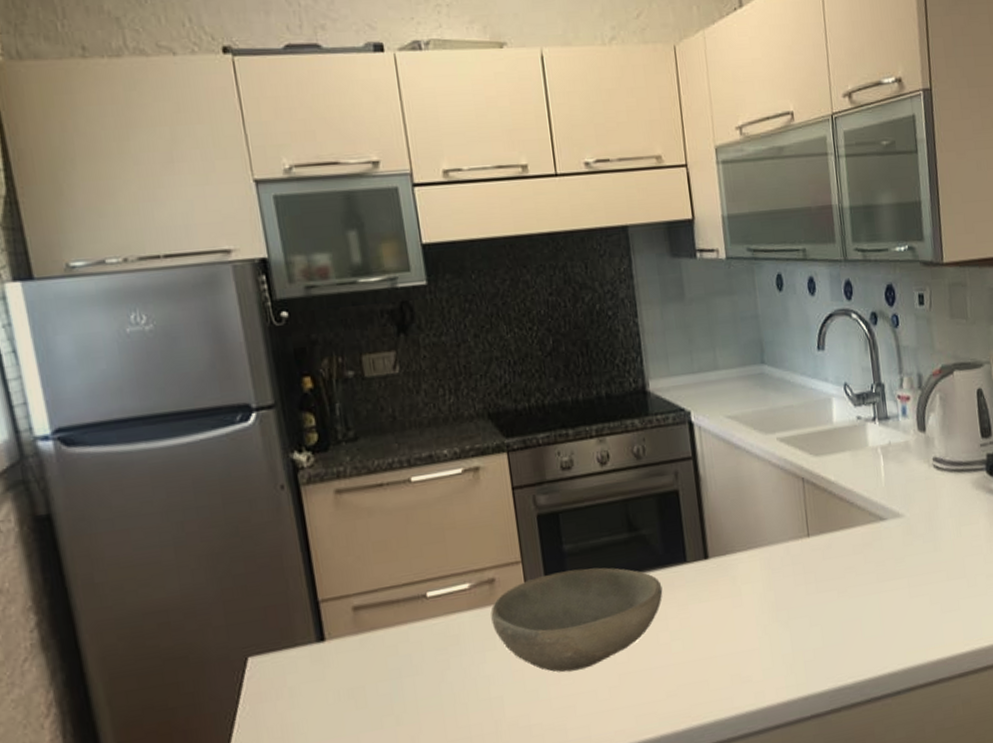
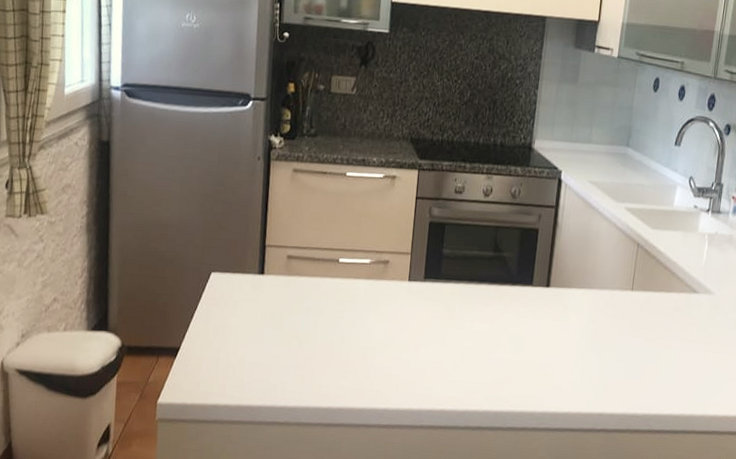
bowl: present [490,567,663,672] -> none [380,268,510,345]

